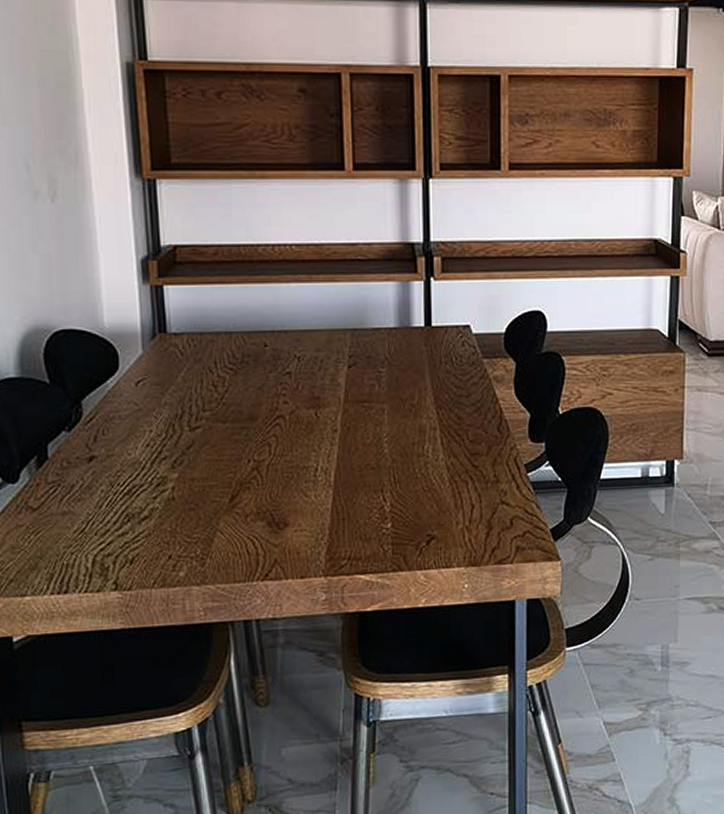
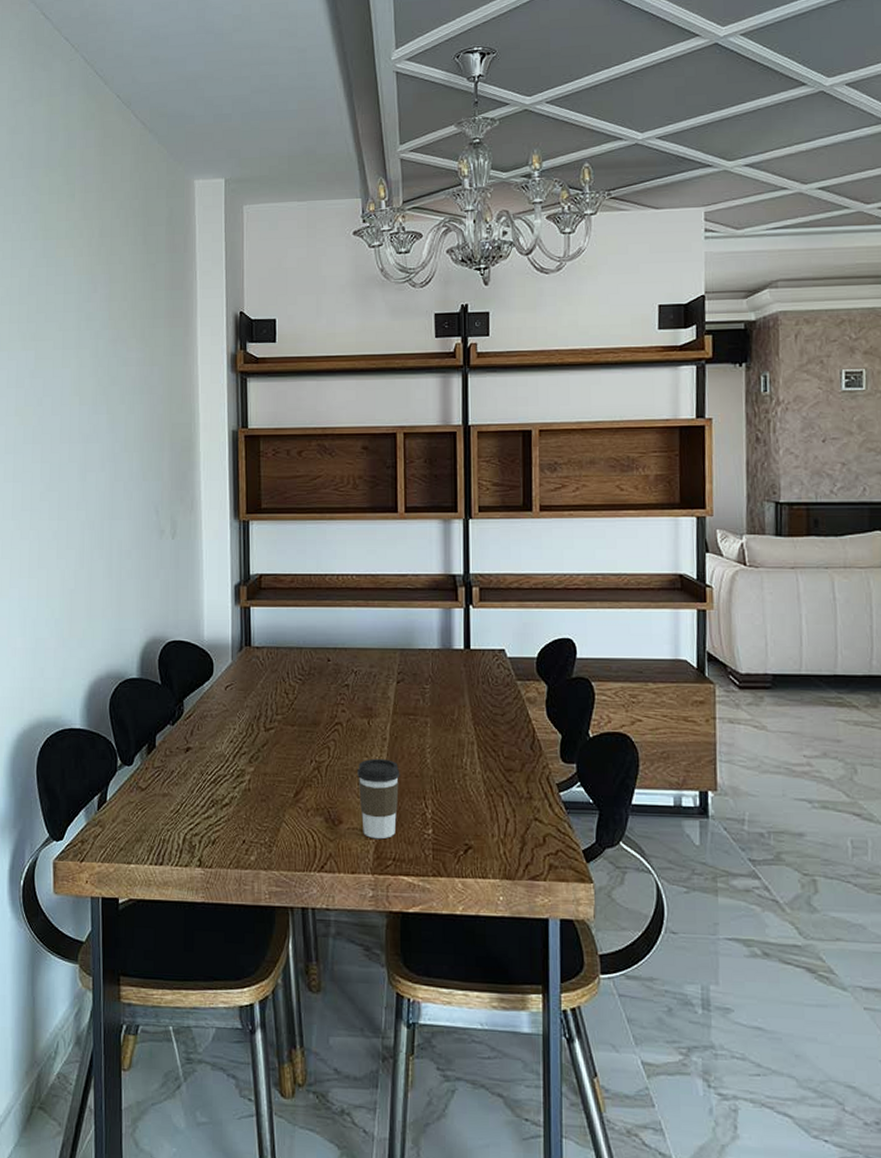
coffee cup: none [304,452,354,539] -> present [357,758,400,839]

